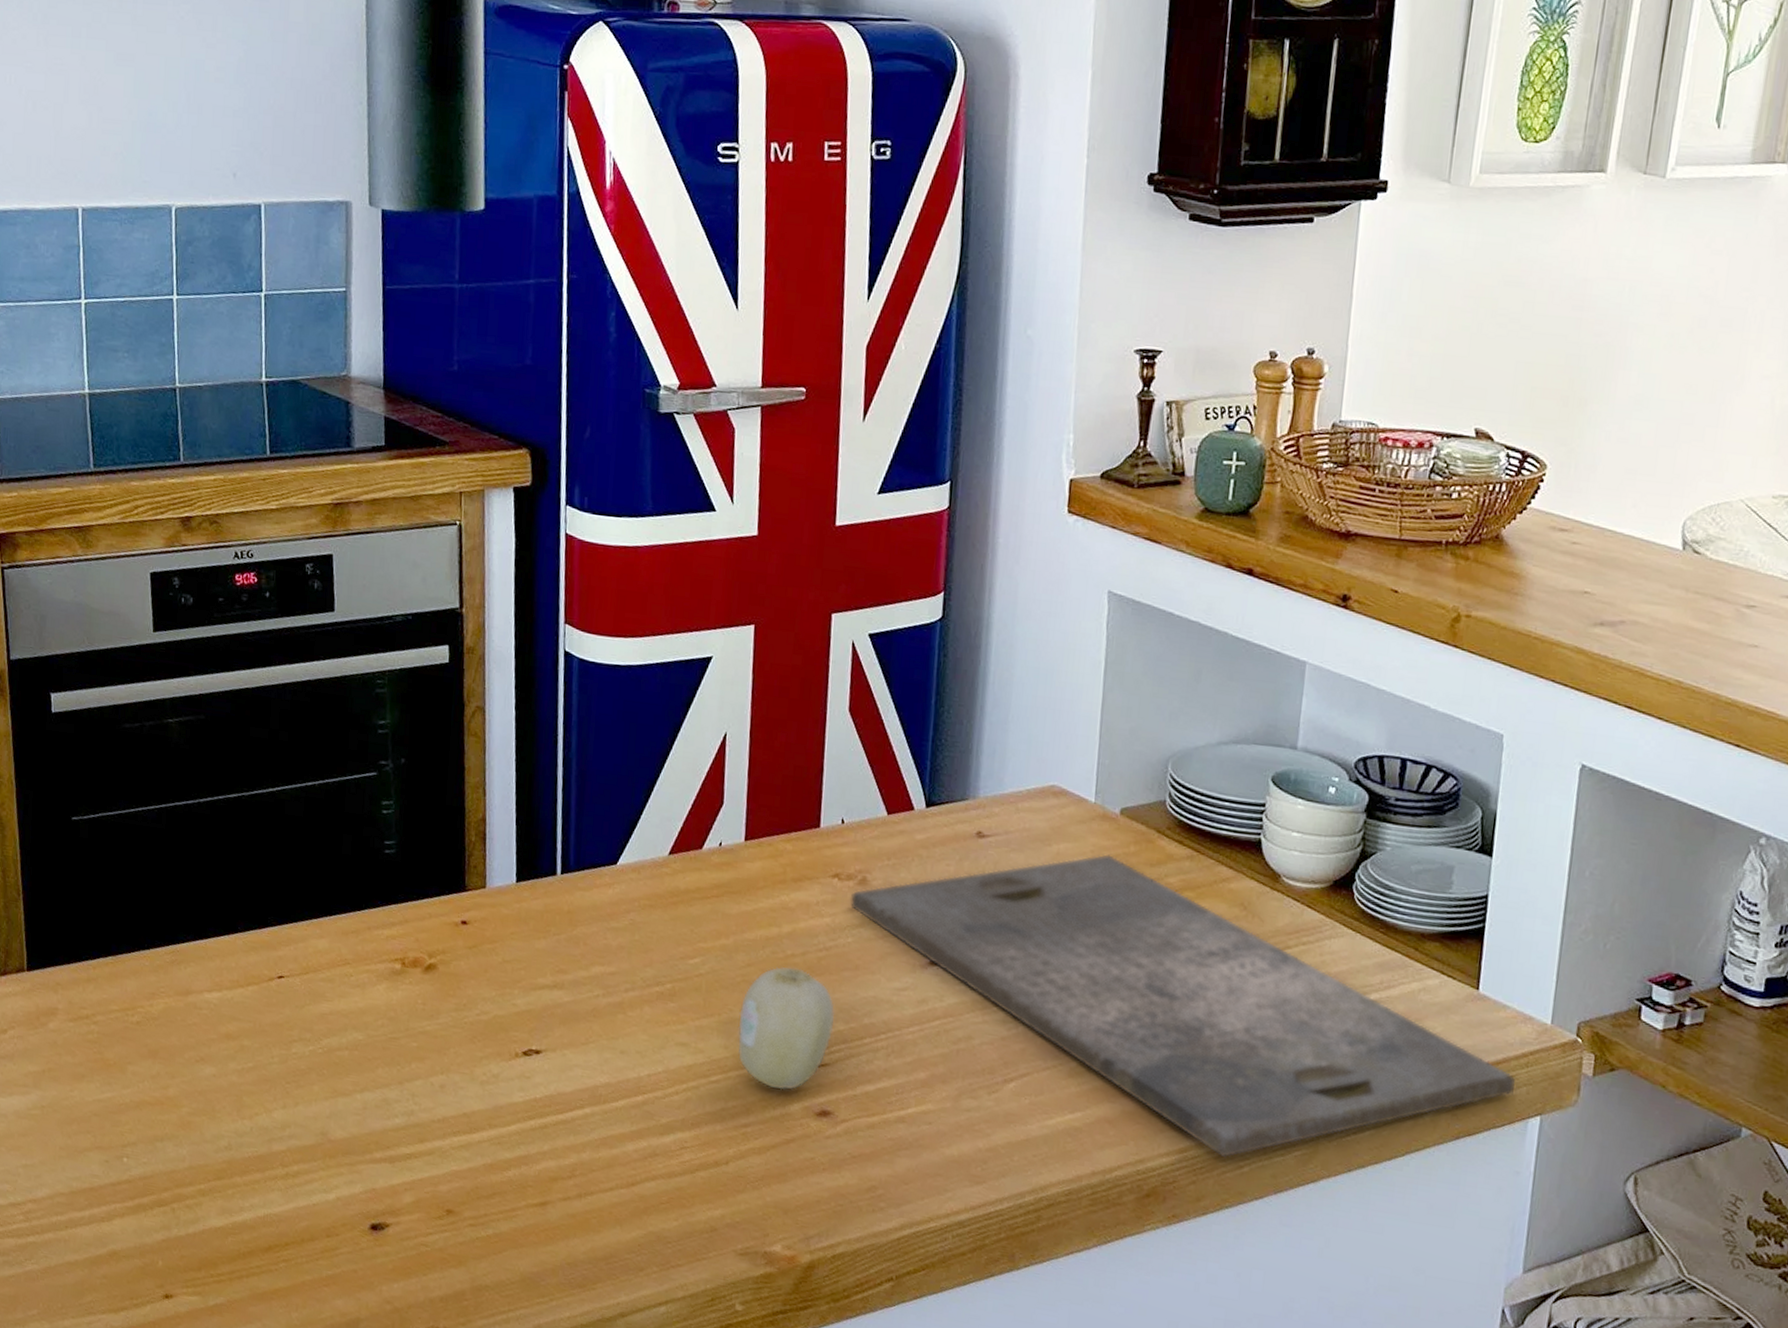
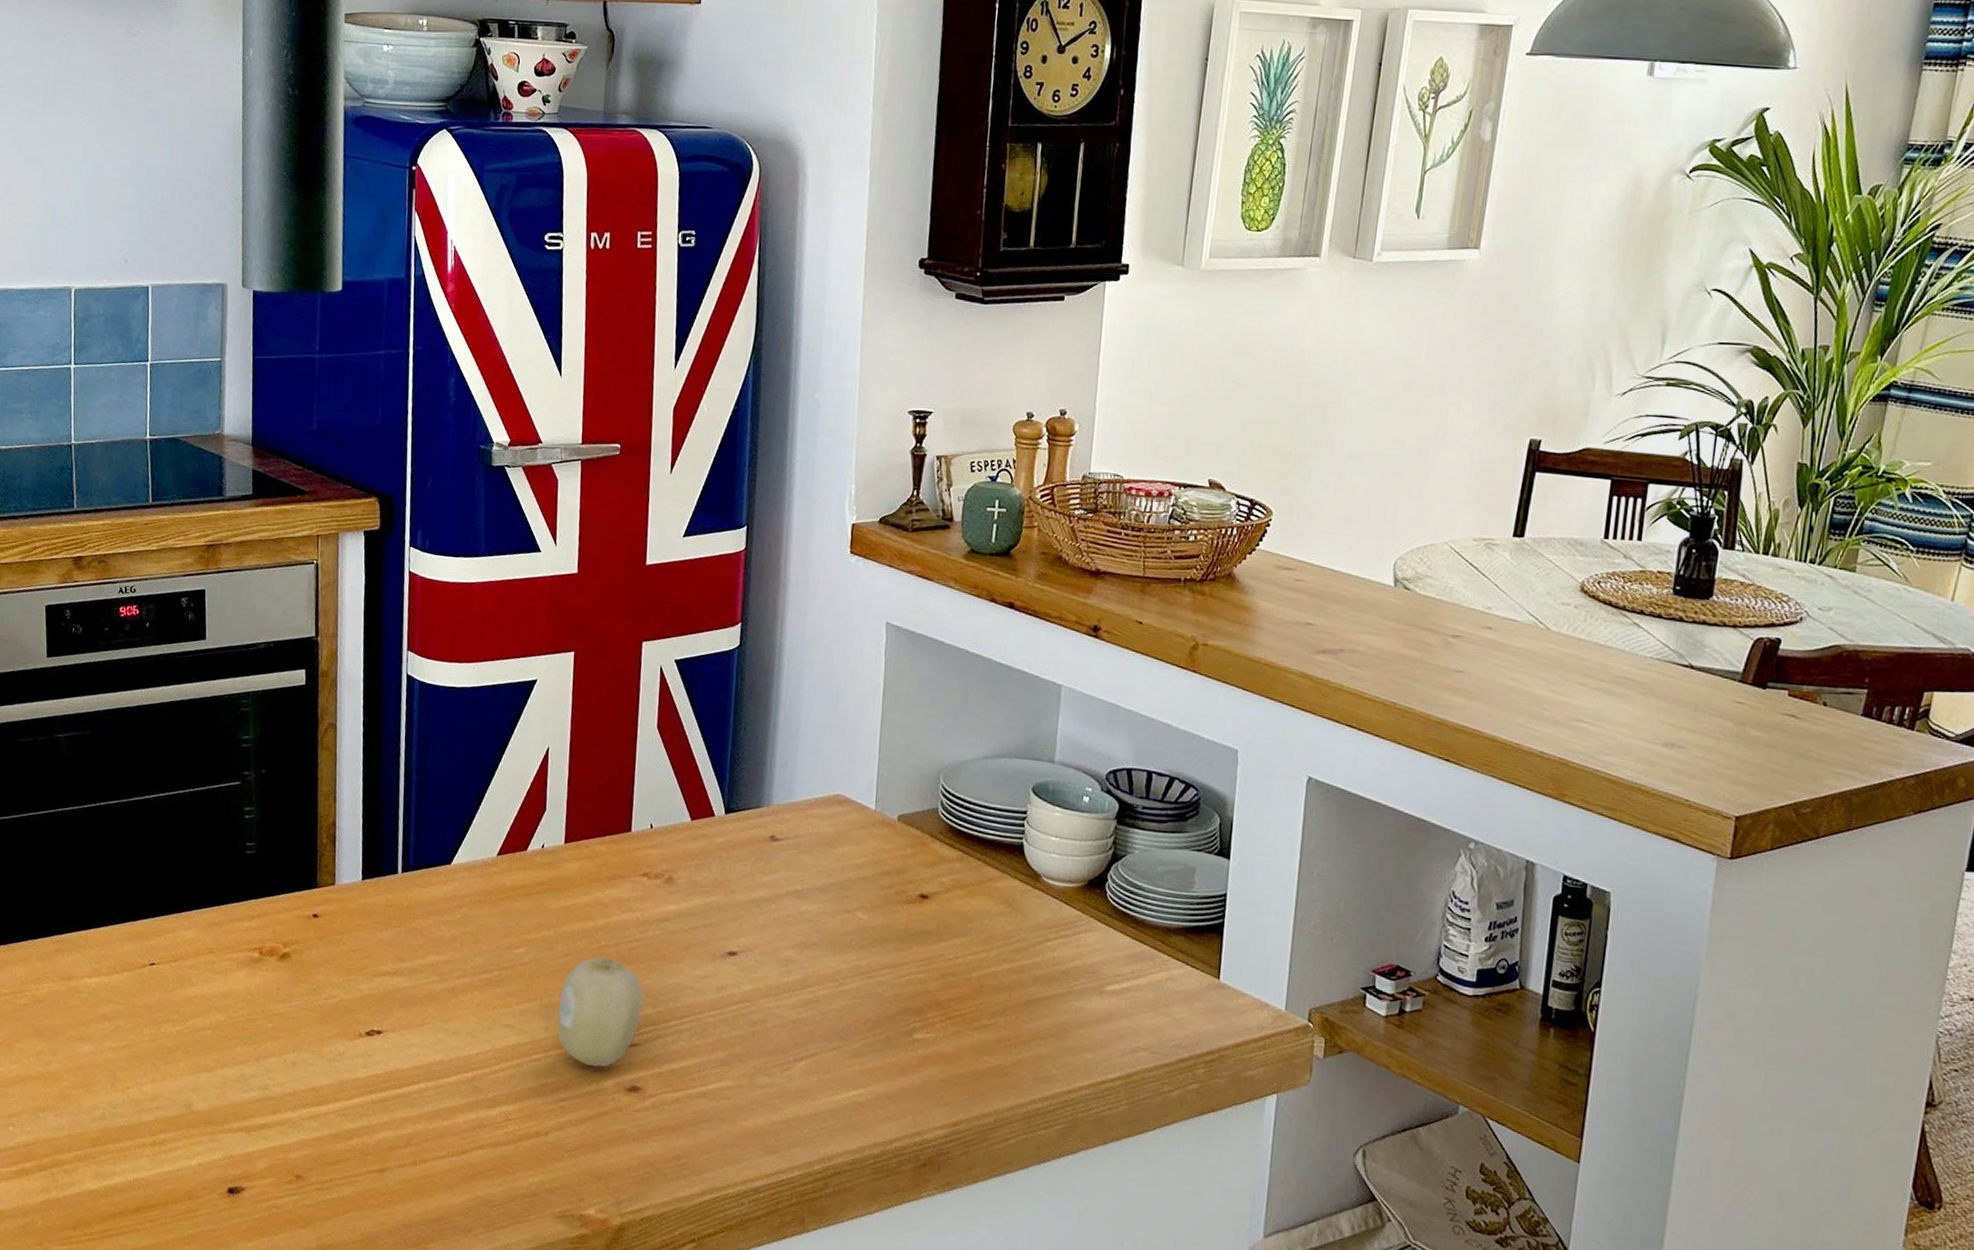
cutting board: present [850,854,1515,1158] -> none [658,856,1254,1131]

